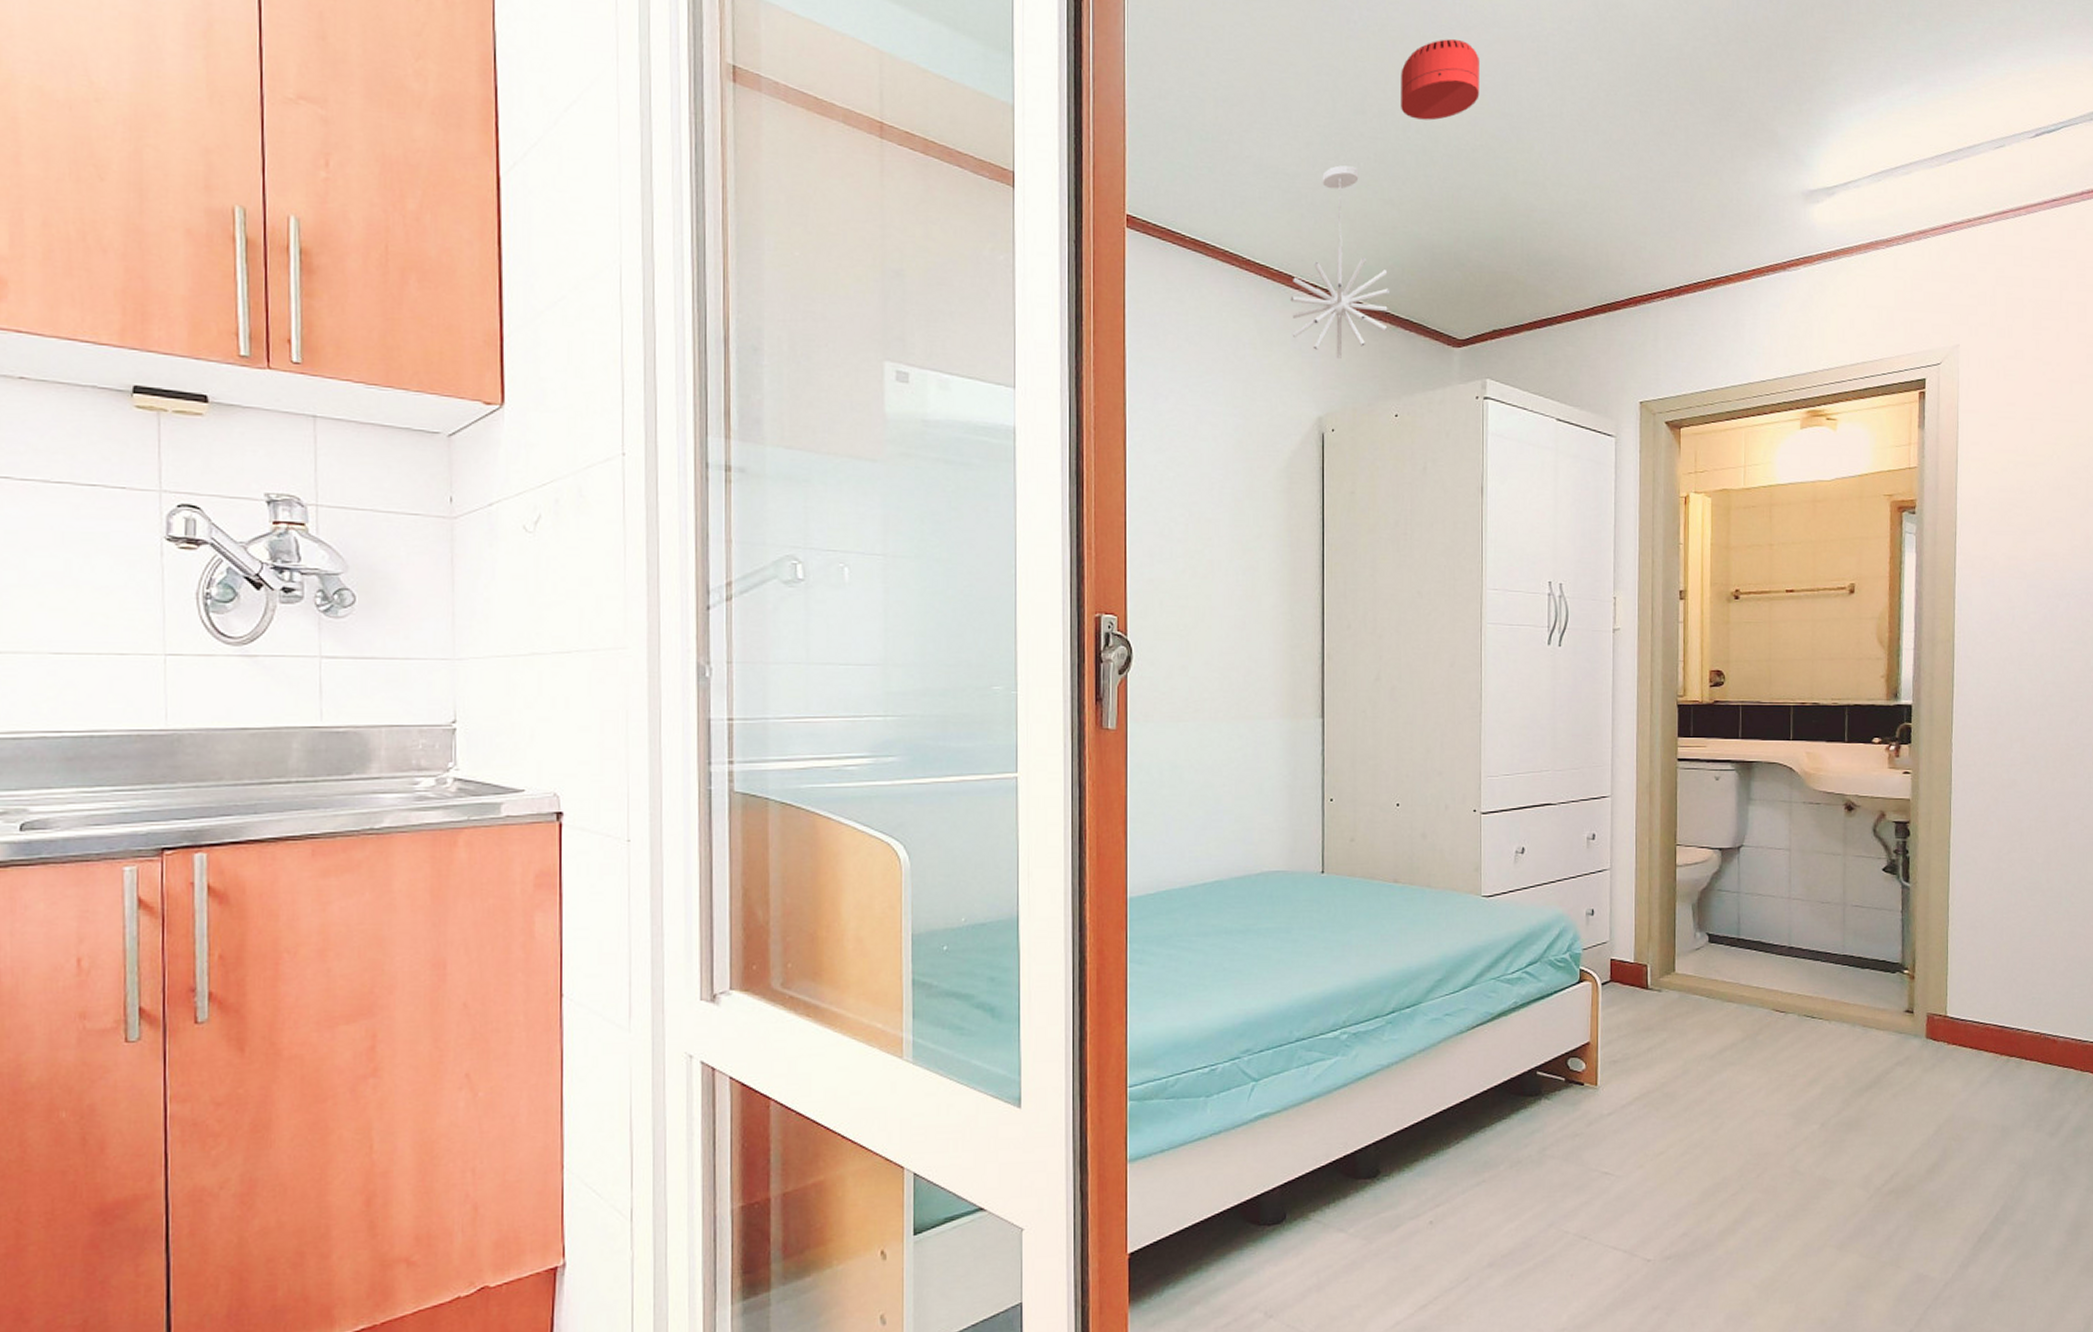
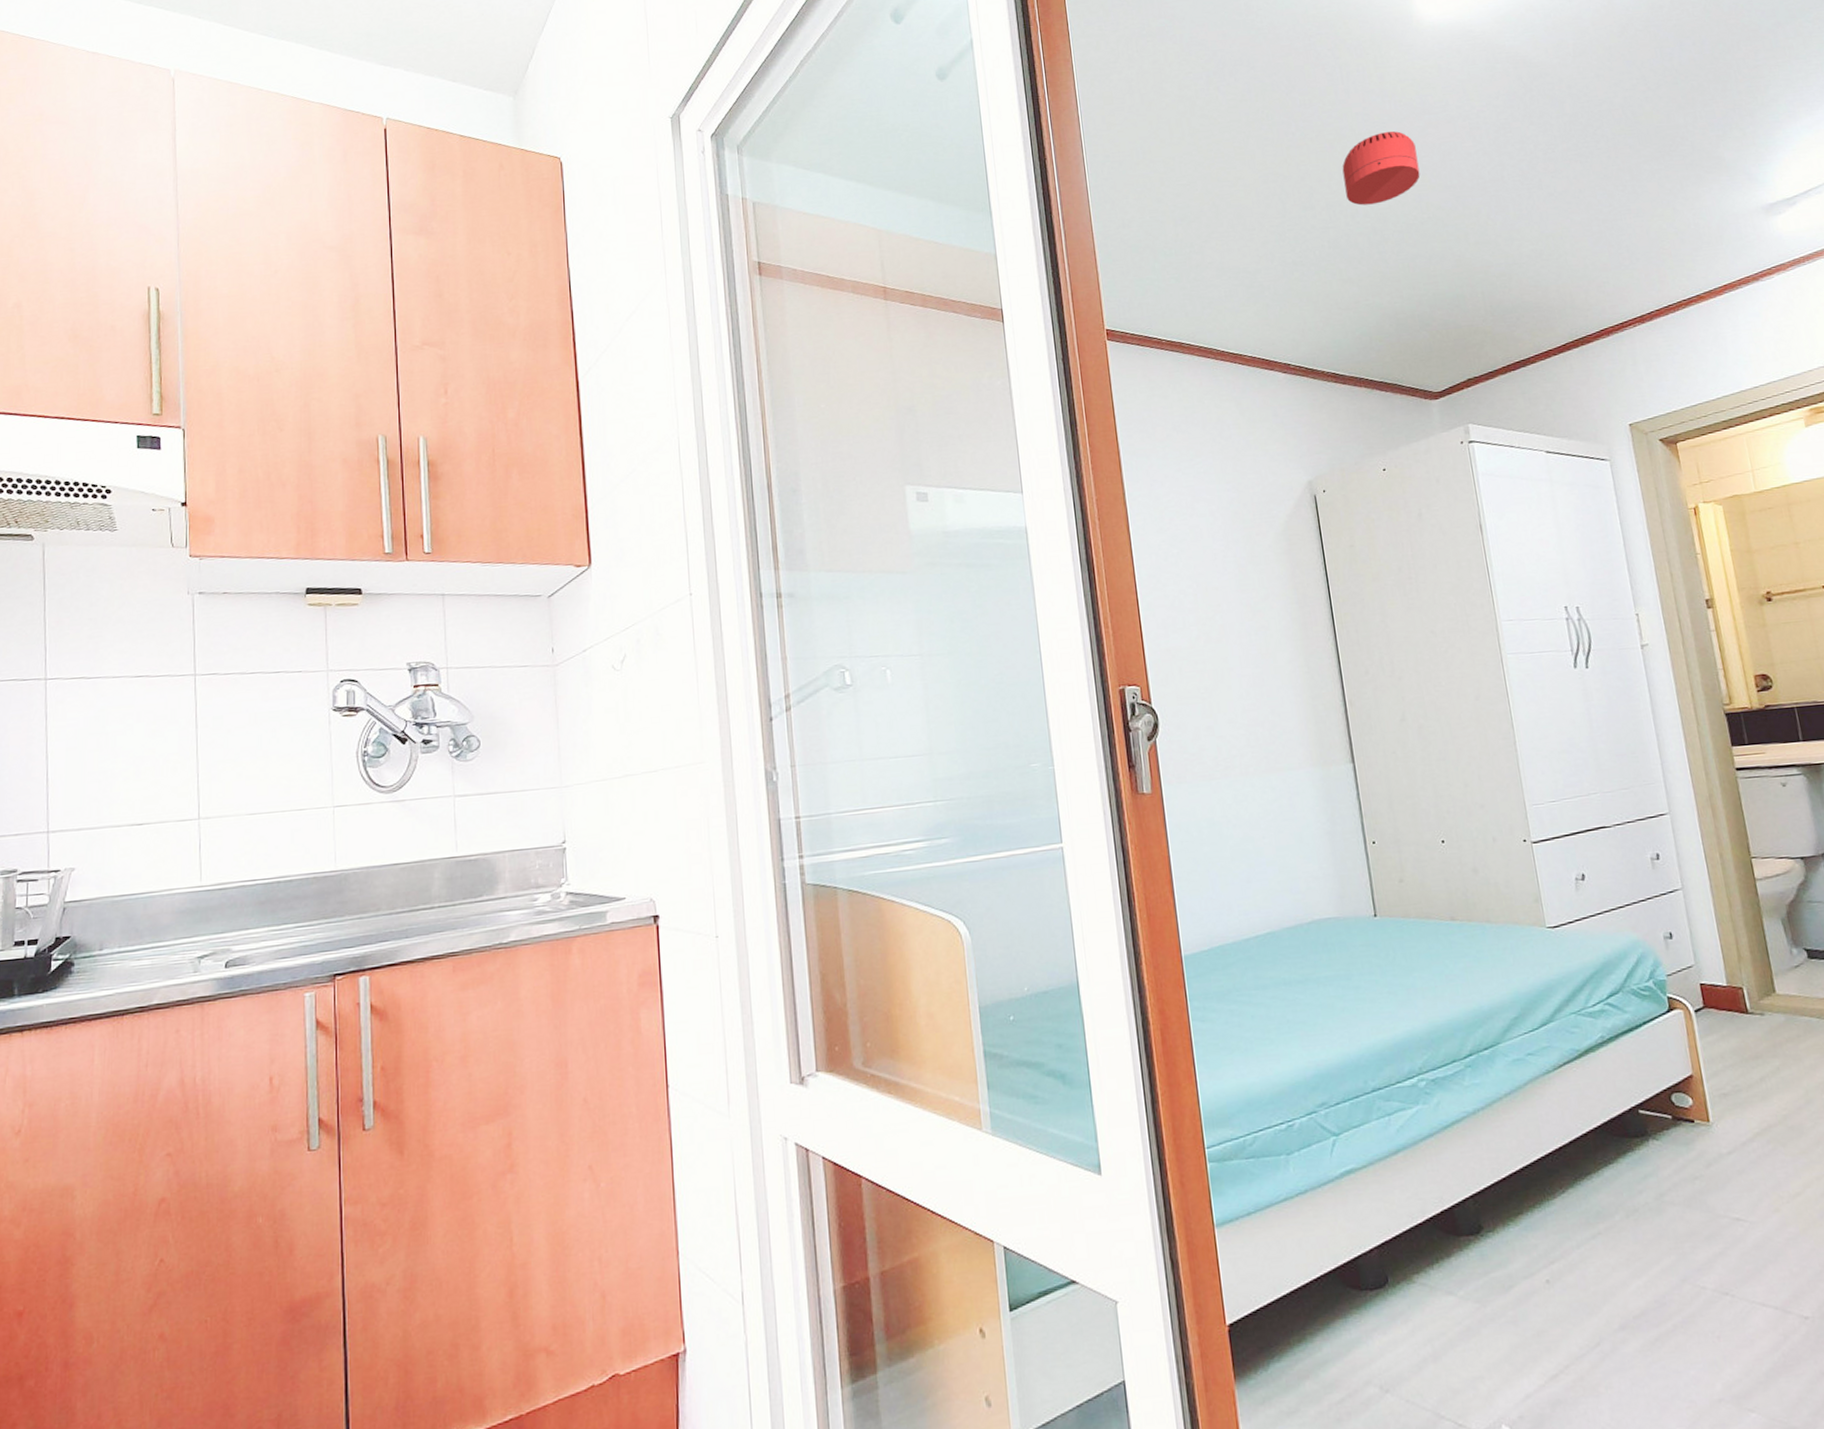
pendant light: present [1290,165,1391,360] -> none [1266,255,1364,427]

